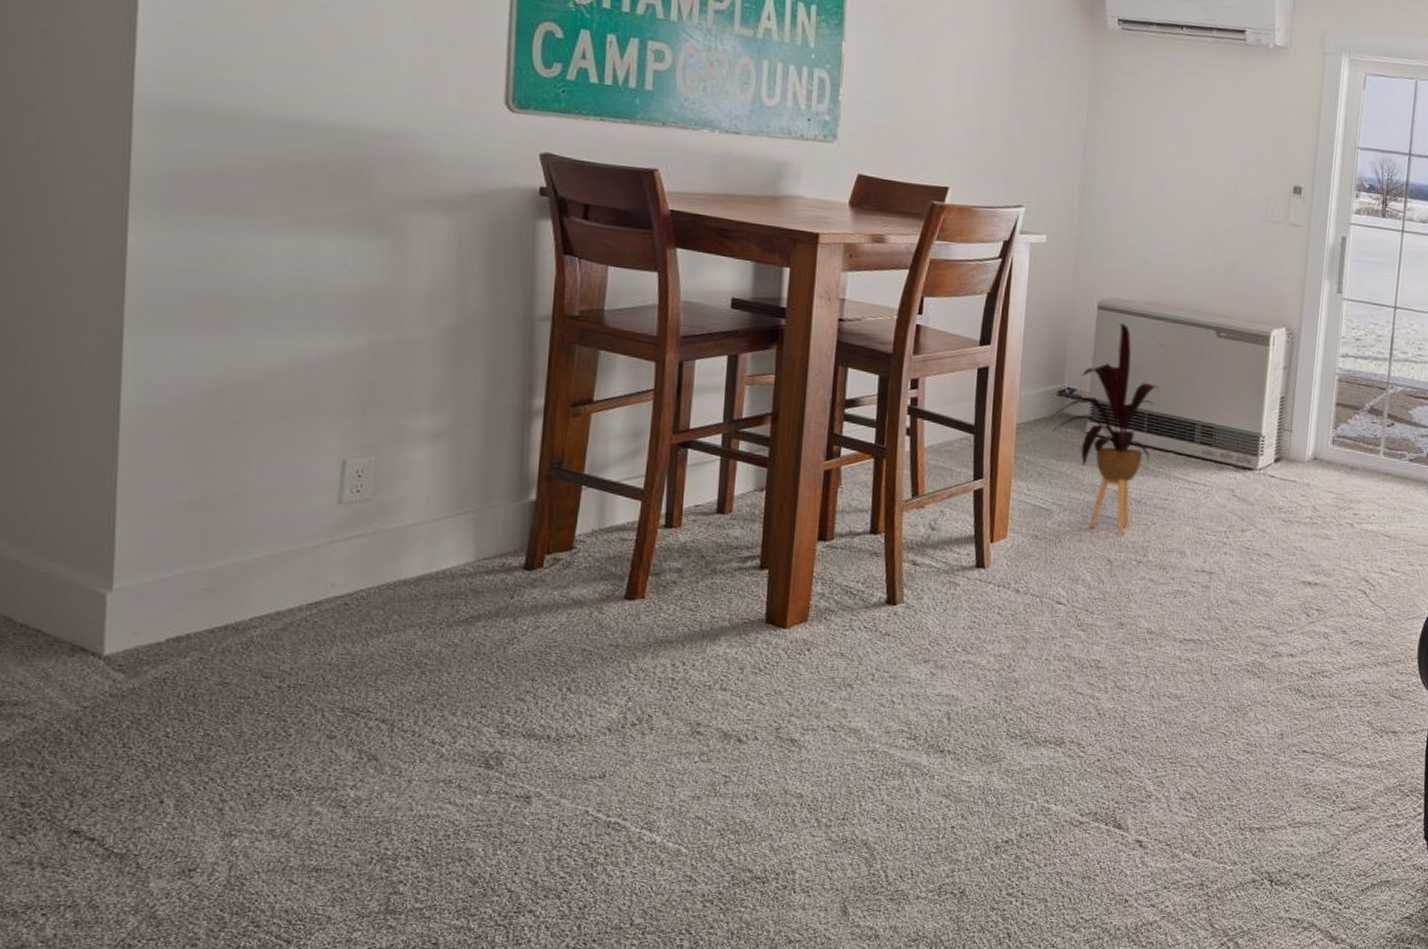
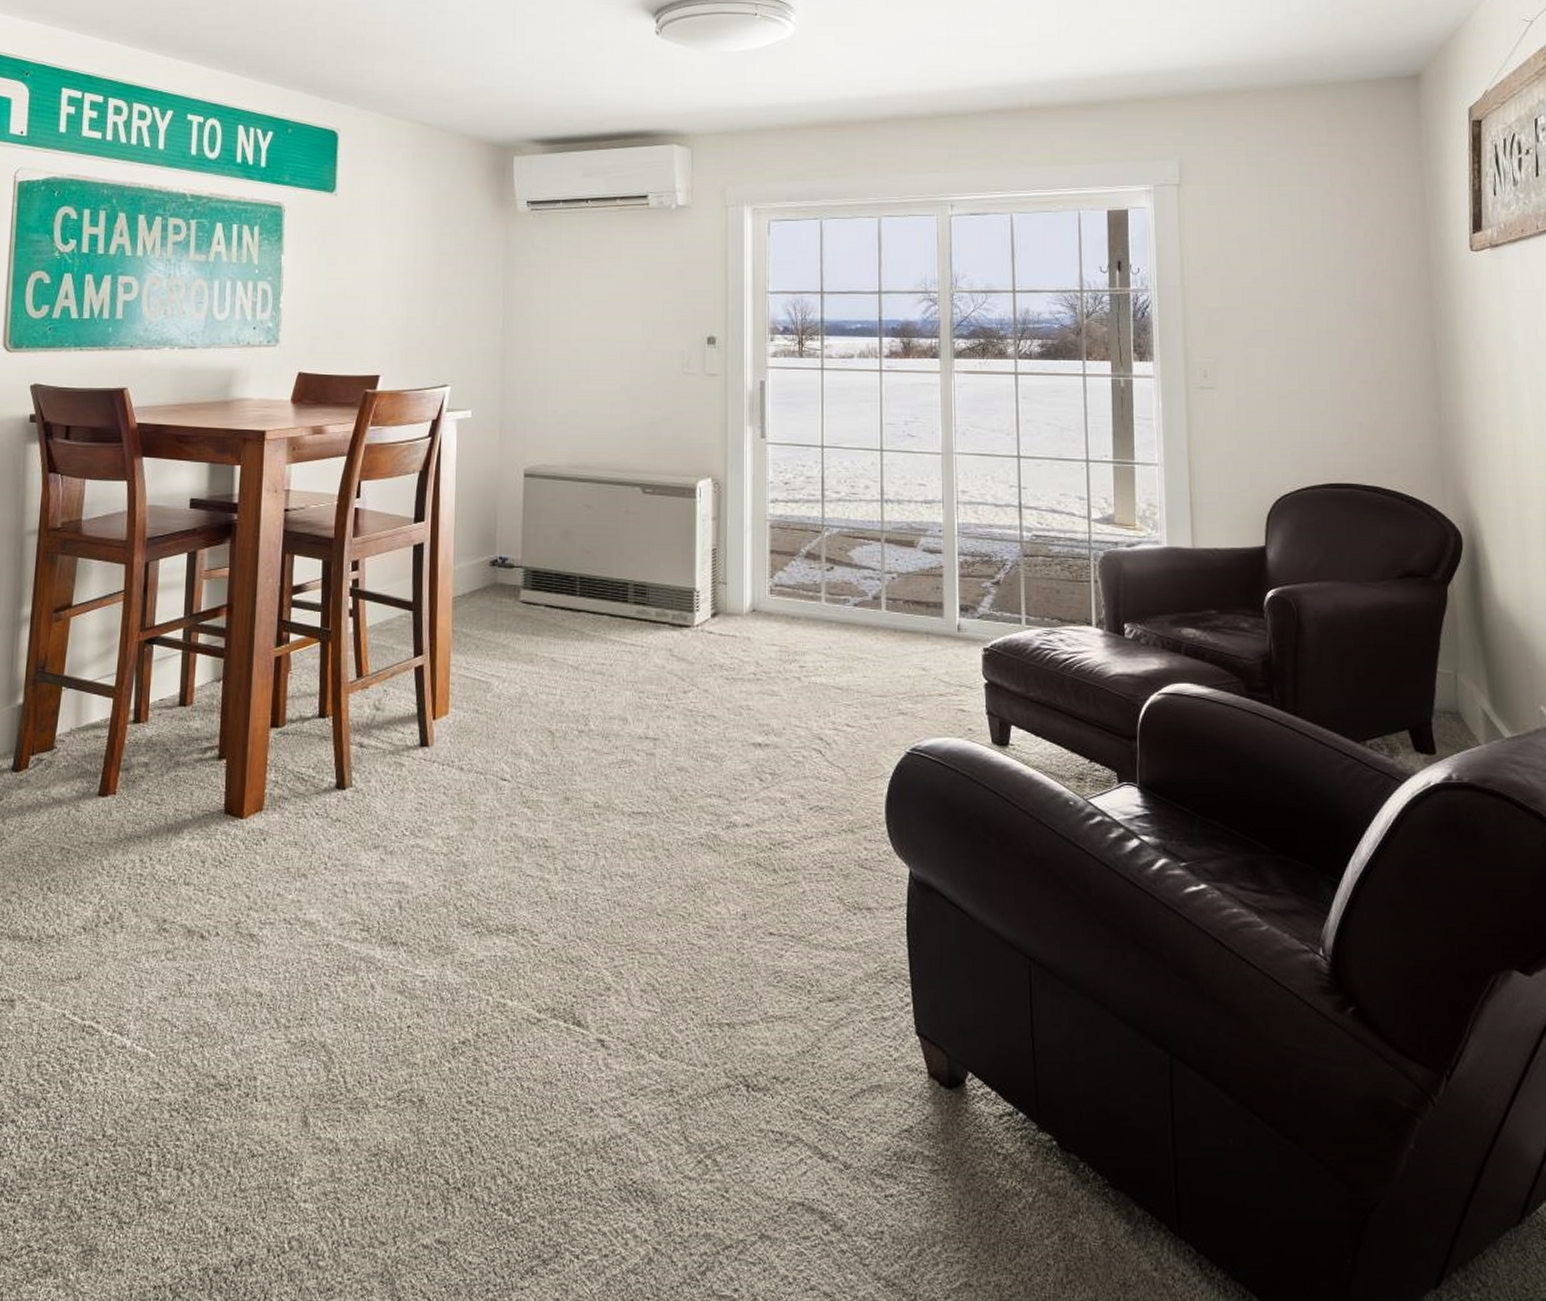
house plant: present [1052,323,1158,533] -> none [486,488,588,702]

